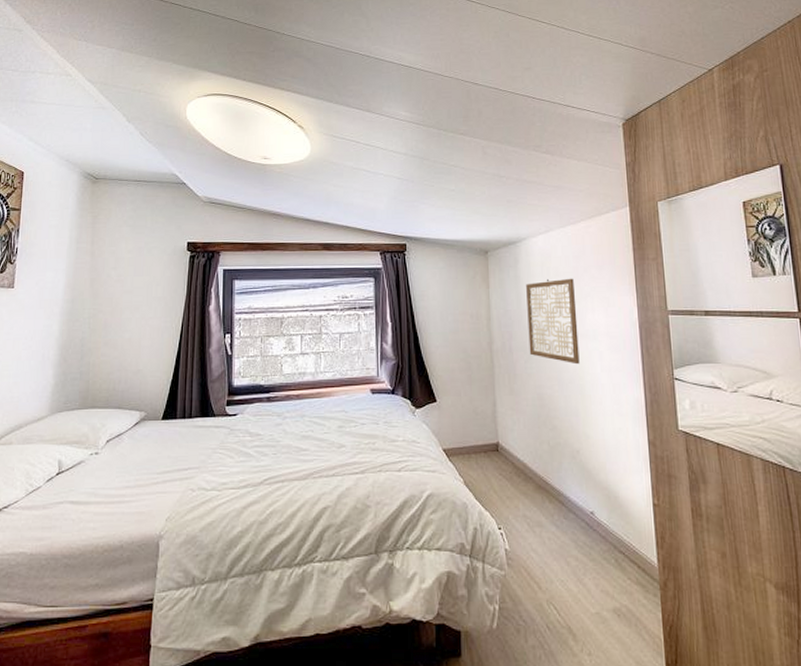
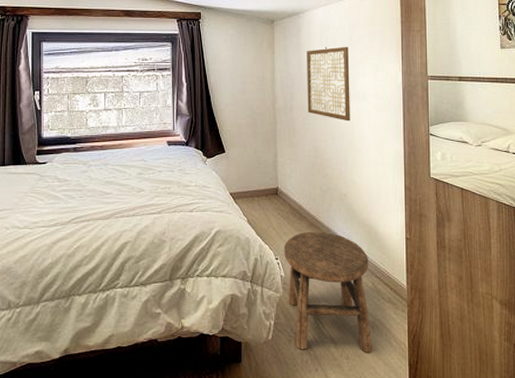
stool: none [508,495,620,648] -> present [284,231,373,353]

